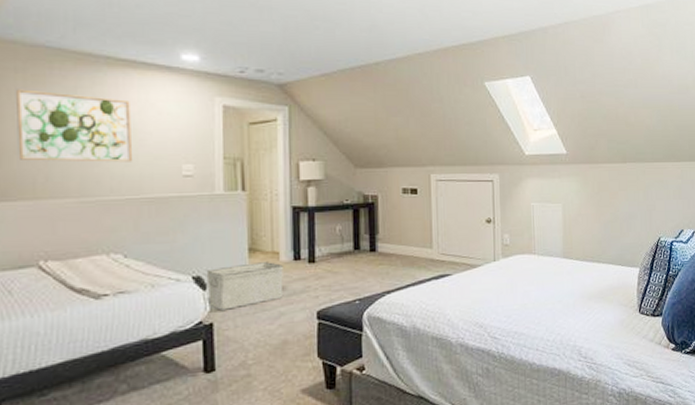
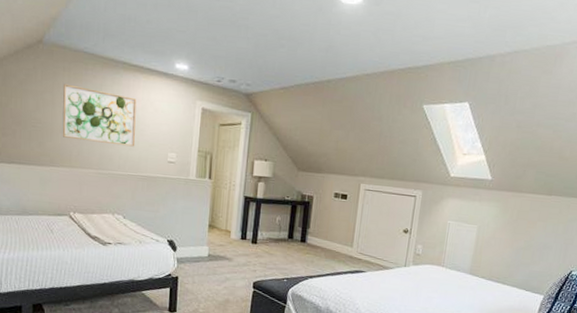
storage bin: present [206,262,283,310] -> none [176,236,232,269]

